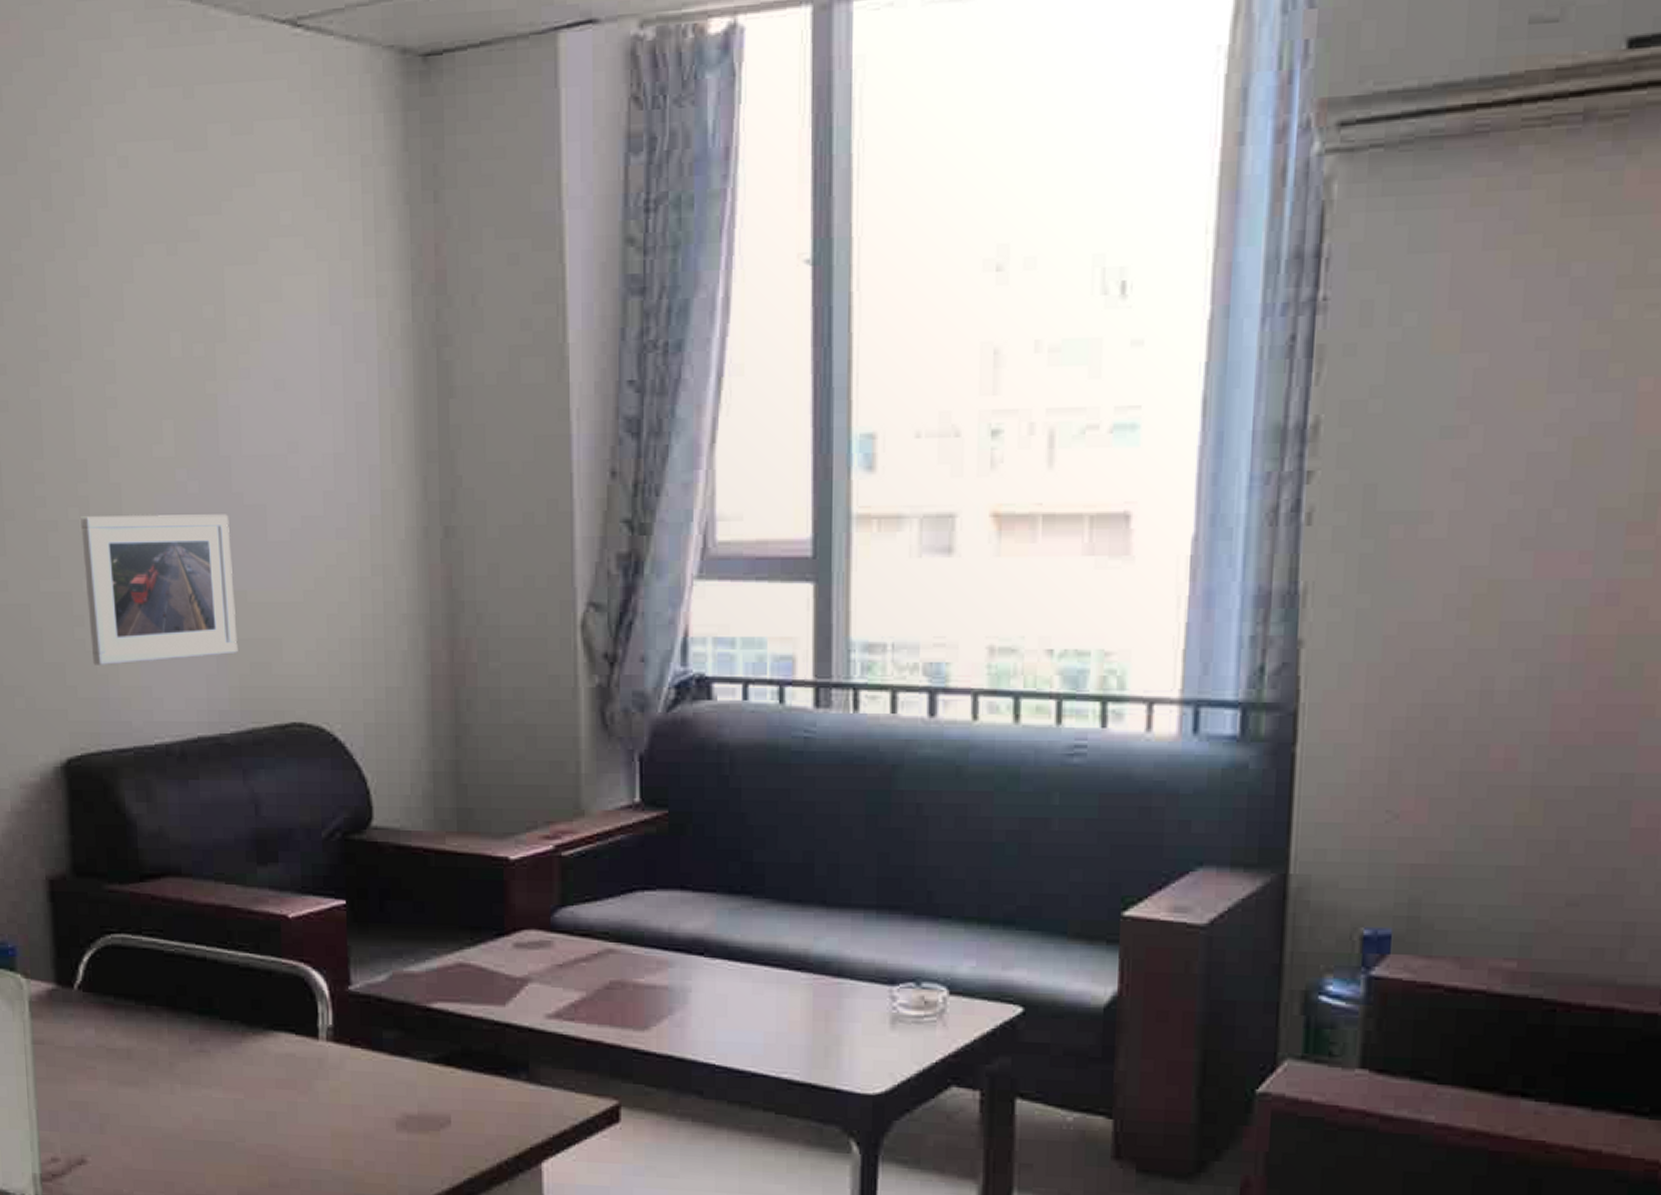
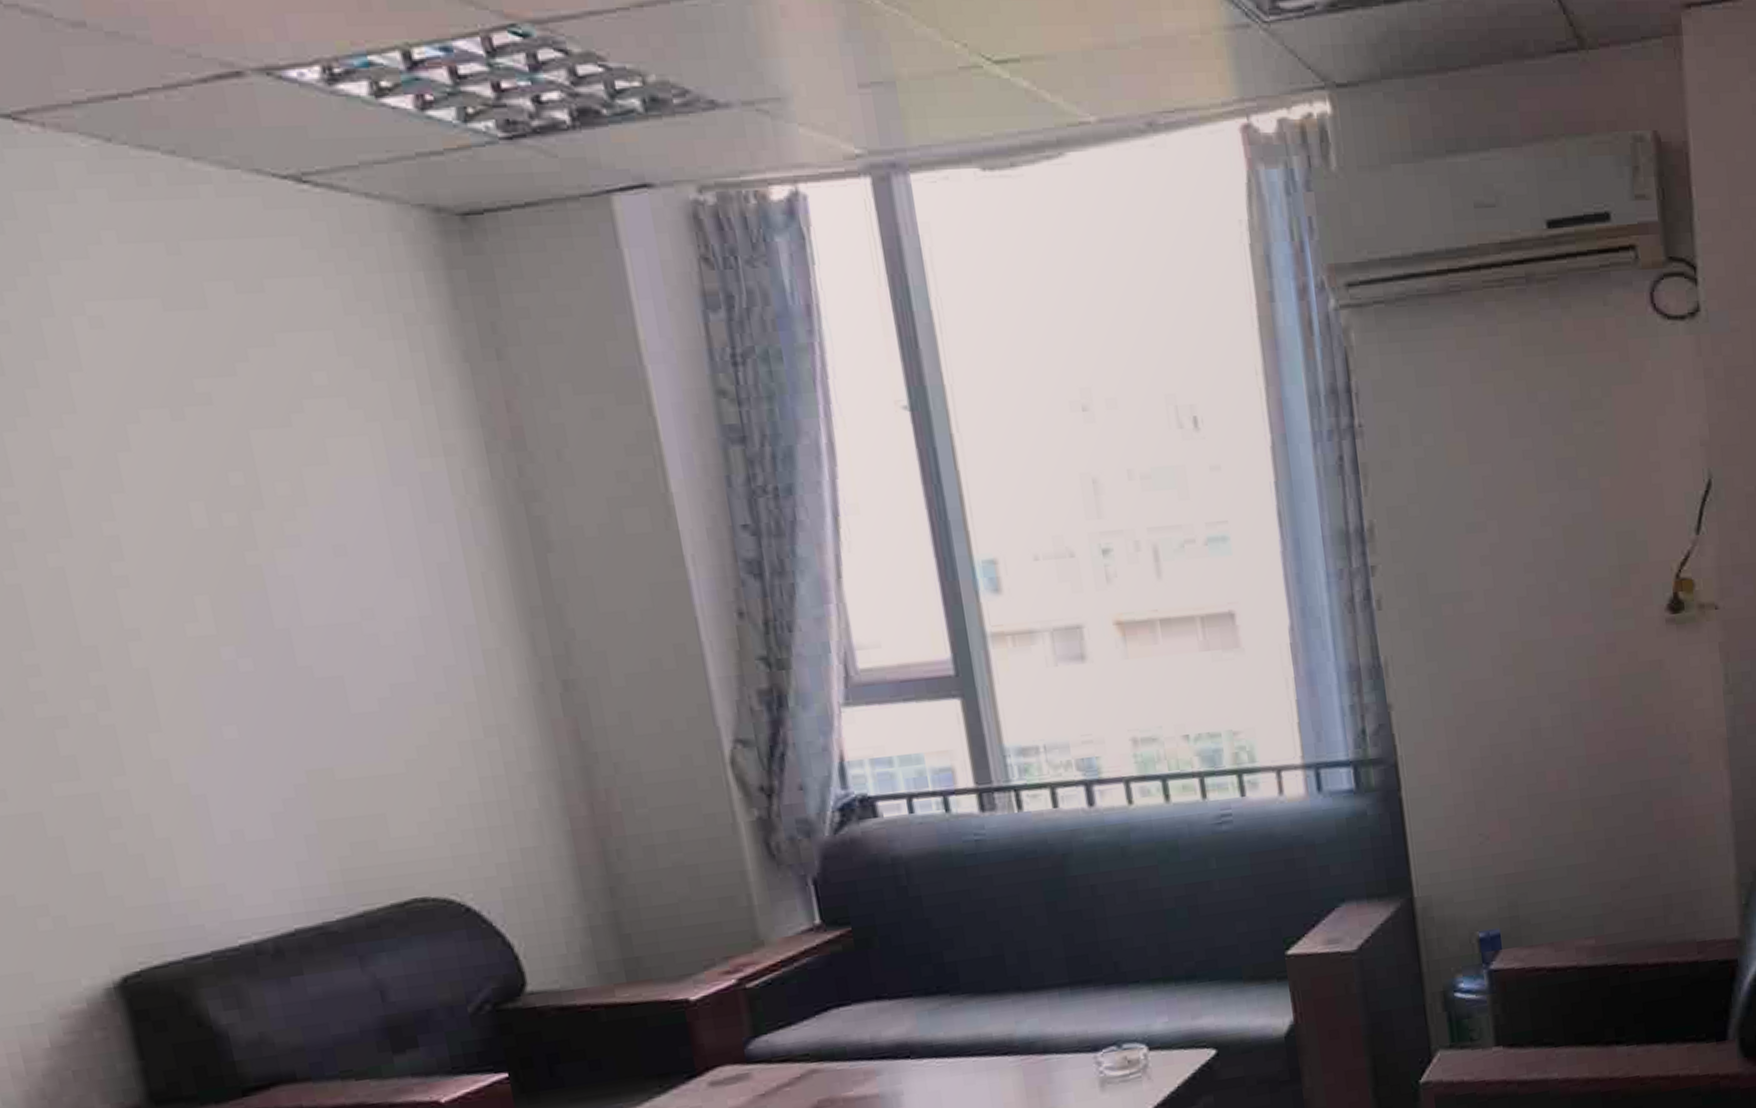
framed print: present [80,514,238,665] -> none [98,690,332,870]

